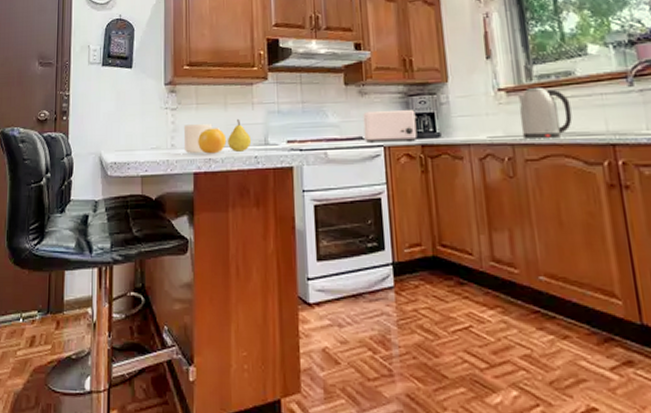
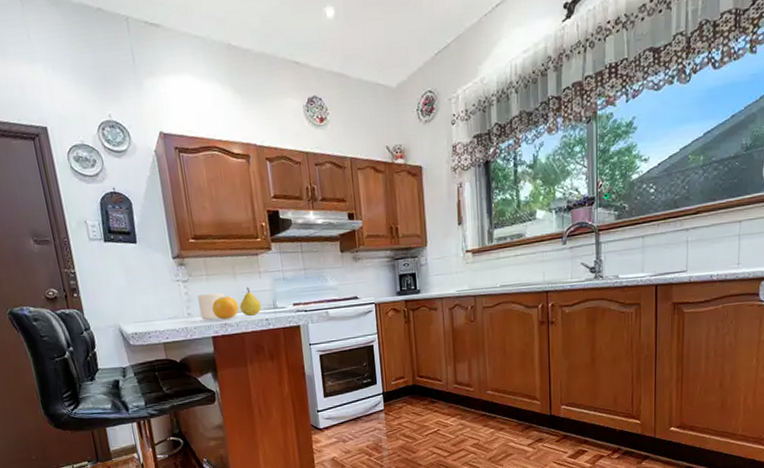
toaster: present [363,110,418,144] -> none [357,272,402,302]
kettle: present [517,86,573,140] -> none [480,247,520,291]

